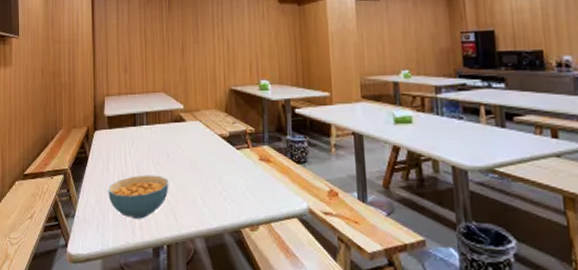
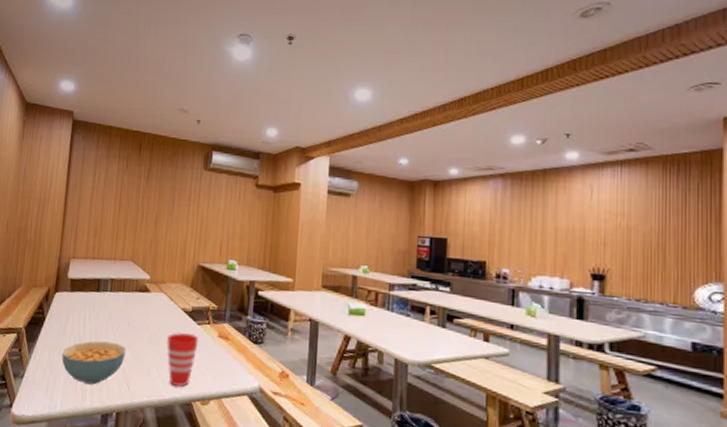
cup: none [207,160,240,214] -> present [166,332,199,387]

